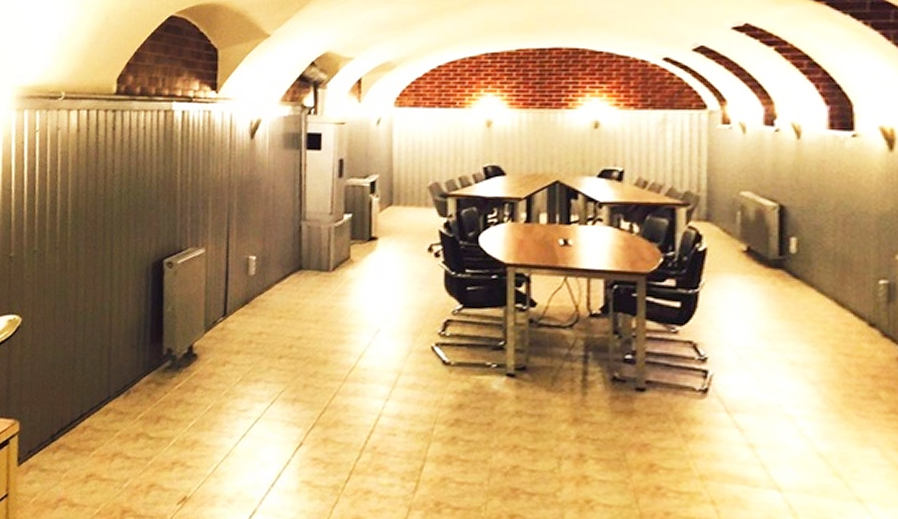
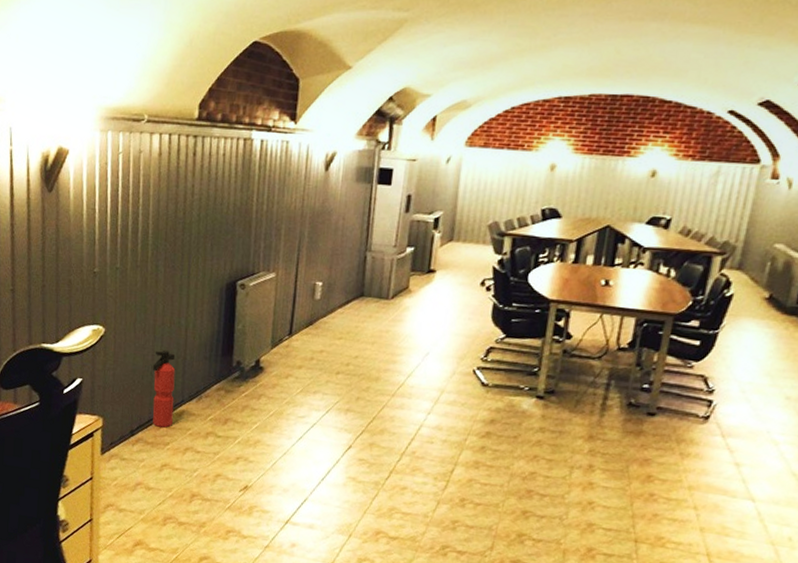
fire extinguisher: none [74,339,100,430] -> present [152,349,176,428]

